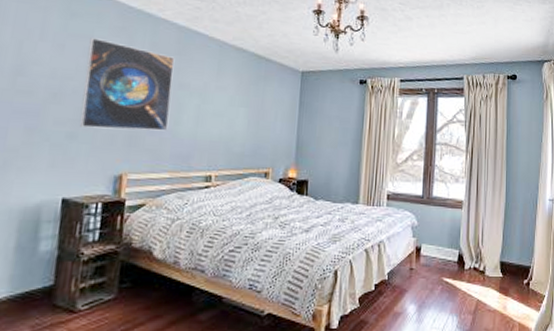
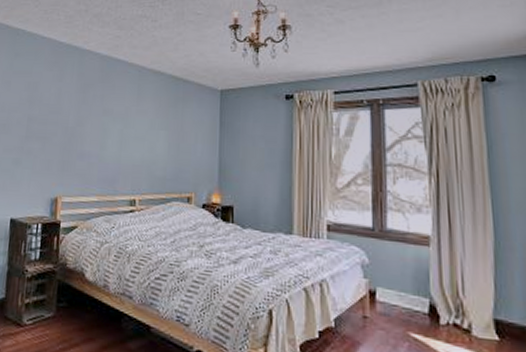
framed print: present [79,38,175,131] -> none [23,74,99,156]

